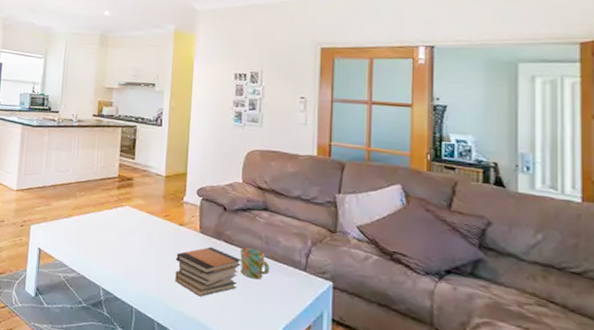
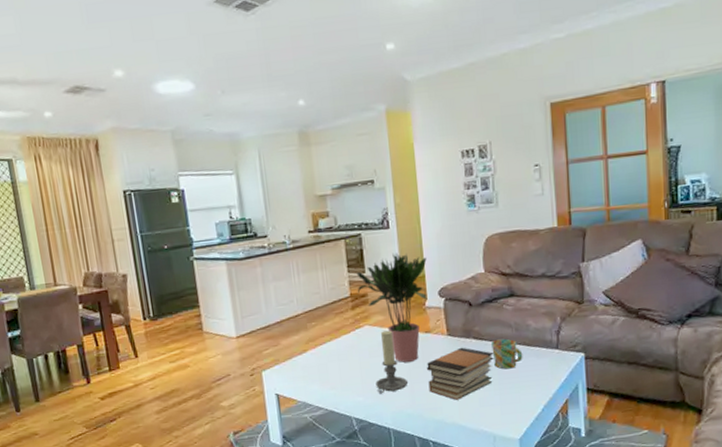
potted plant: none [124,148,191,249] -> present [355,252,428,363]
candle holder: none [127,214,157,273] -> present [376,330,409,394]

